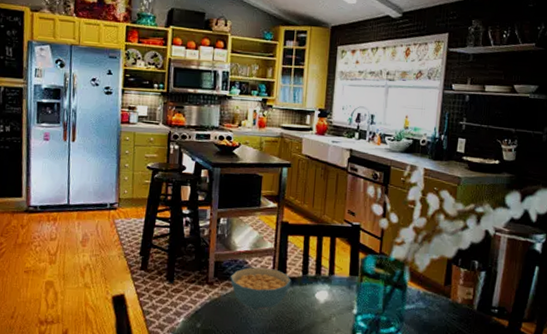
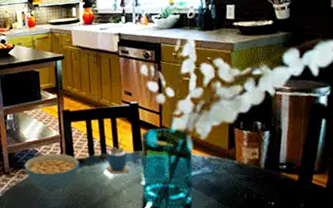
cup: none [318,260,343,299] -> present [106,139,130,174]

